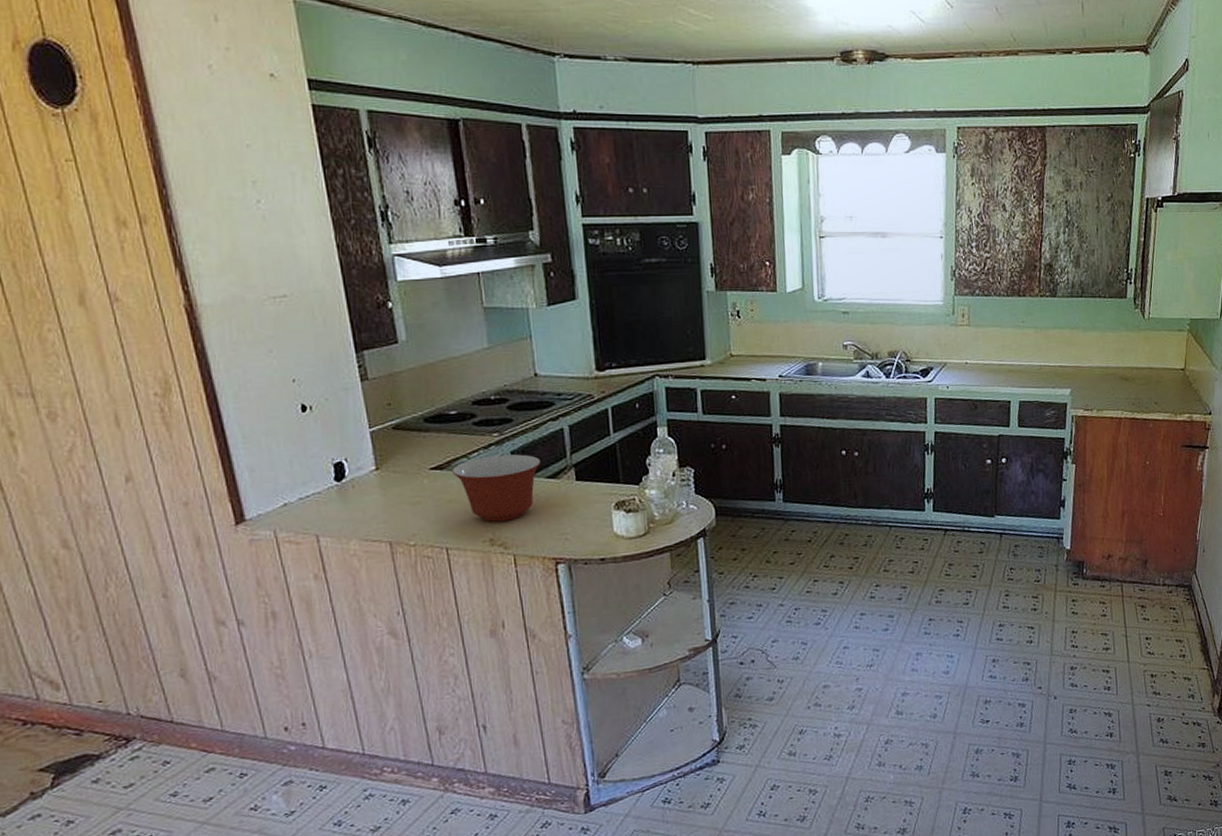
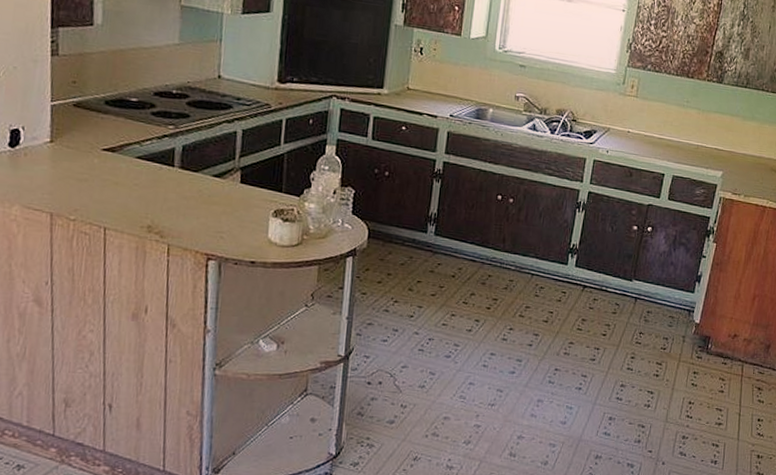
mixing bowl: present [451,454,541,522] -> none [122,146,210,211]

